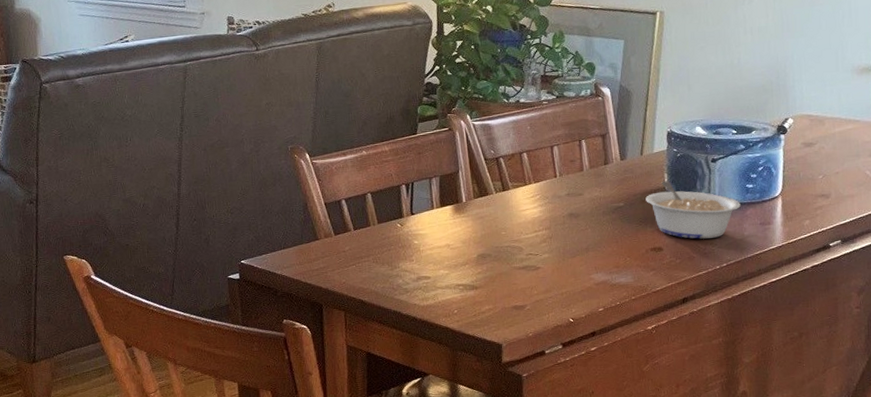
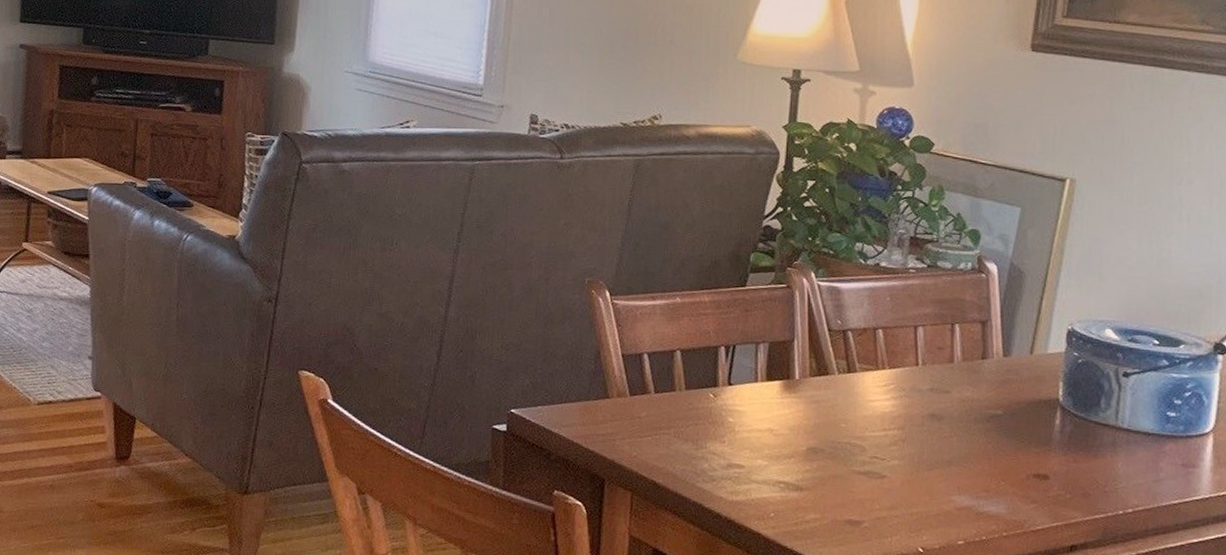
legume: present [645,180,741,239] -> none [1032,390,1157,474]

